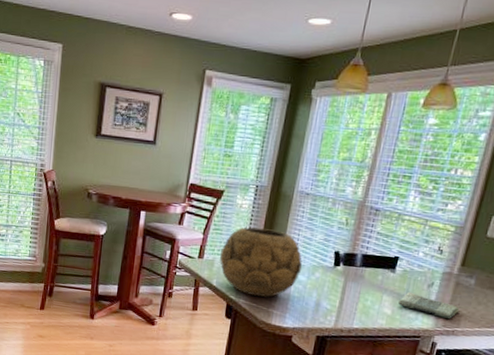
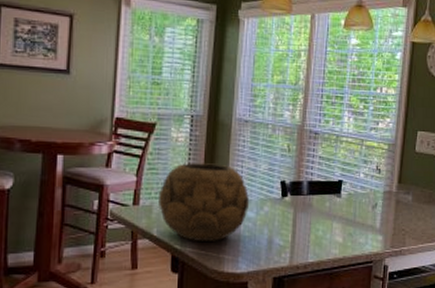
dish towel: present [397,291,459,319] -> none [347,215,402,238]

